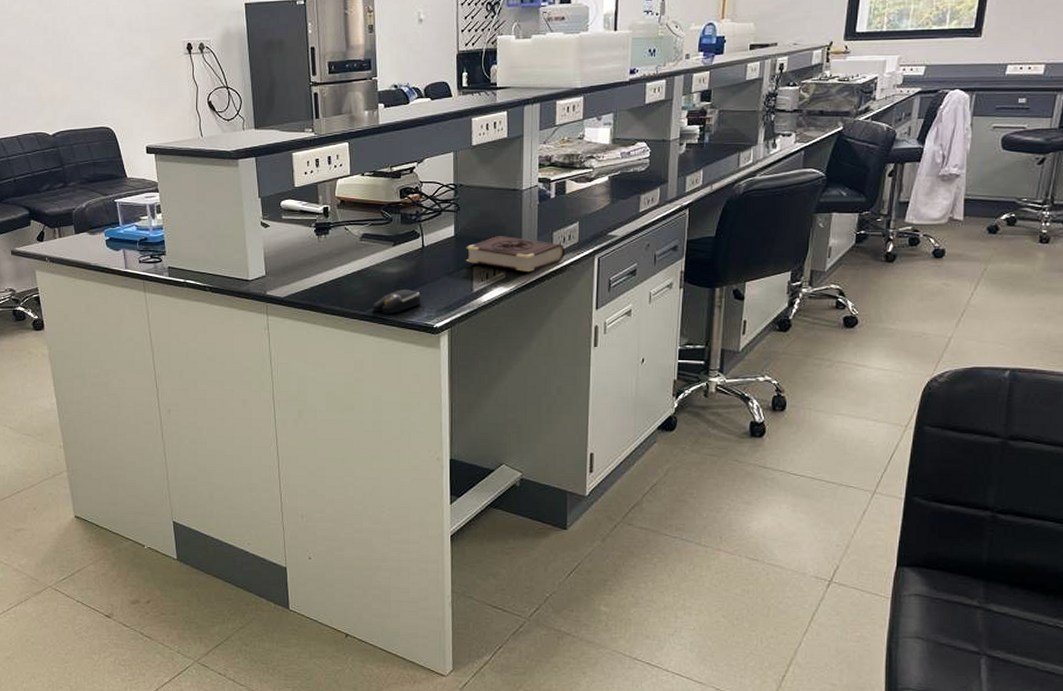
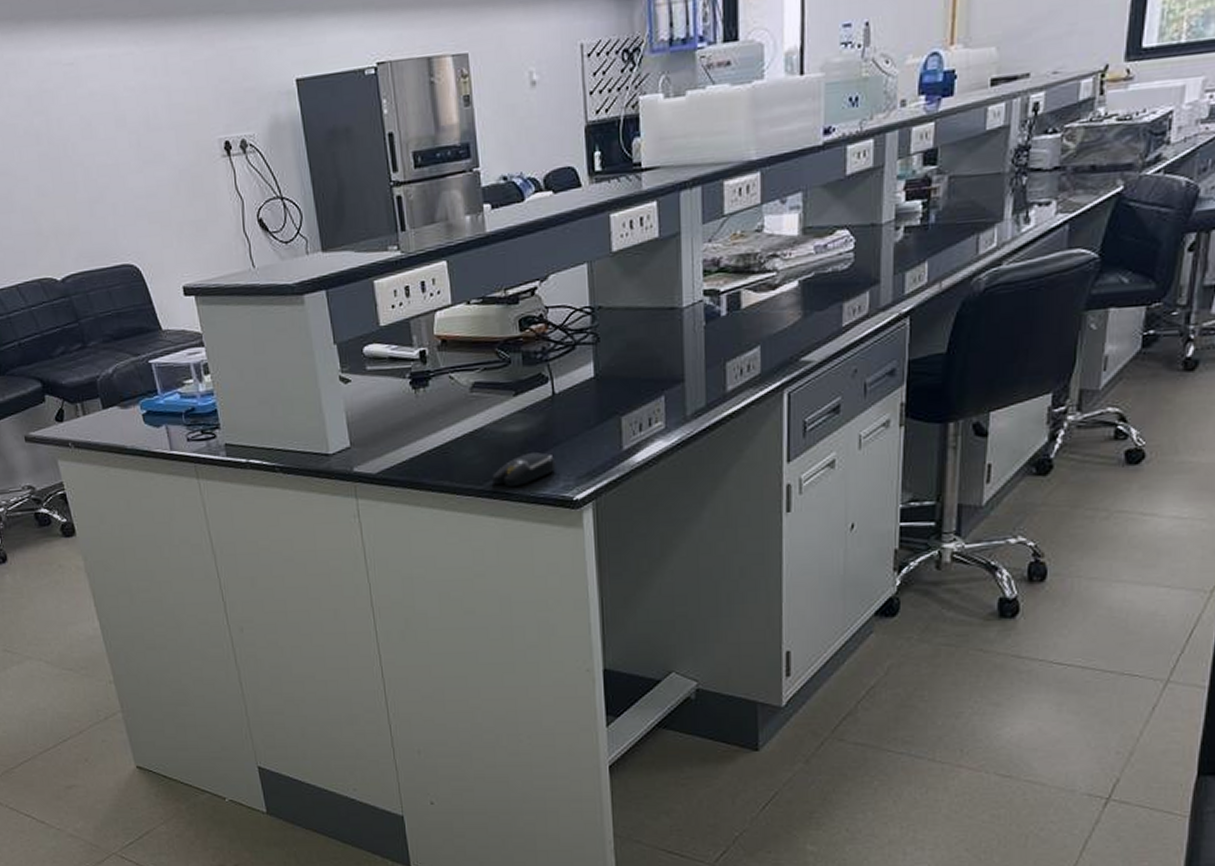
book: present [466,236,565,272] -> none [610,372,743,419]

